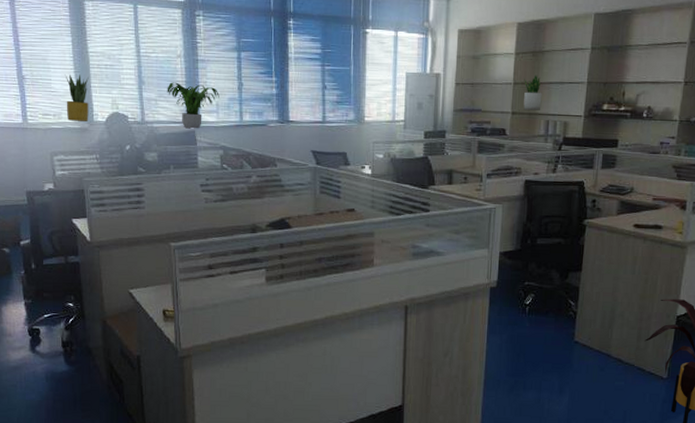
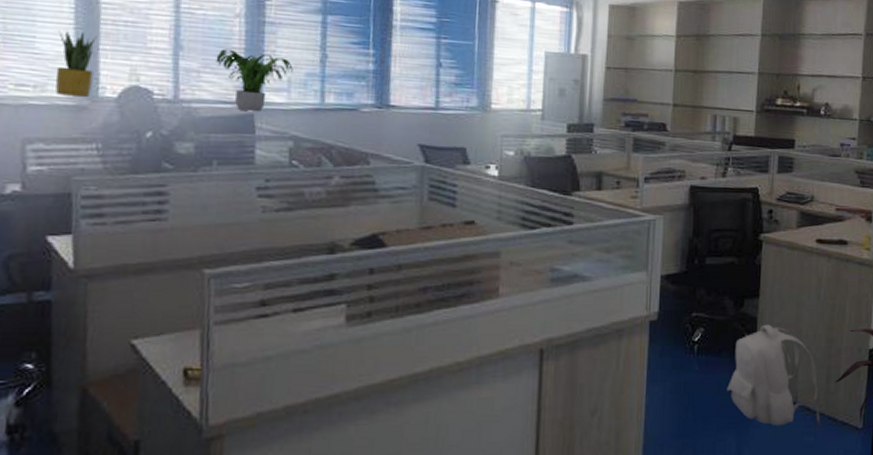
planter: present [523,75,542,111] -> none [687,62,708,103]
backpack: none [552,293,631,374] -> present [727,324,820,427]

